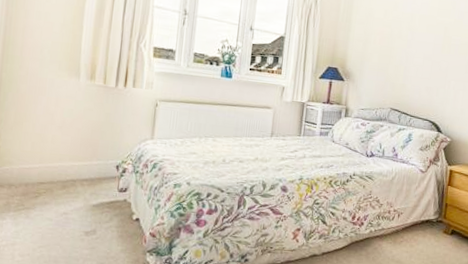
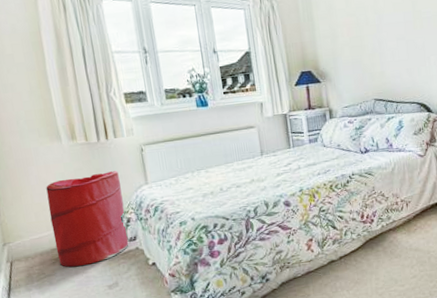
laundry hamper: none [42,115,127,206] -> present [46,171,129,268]

